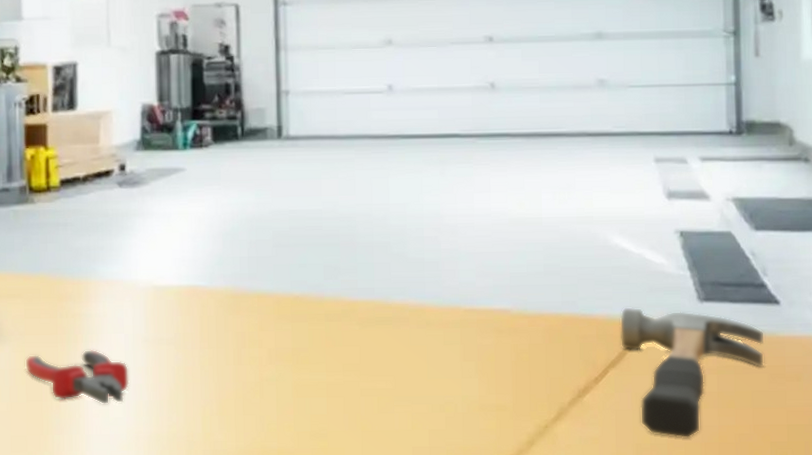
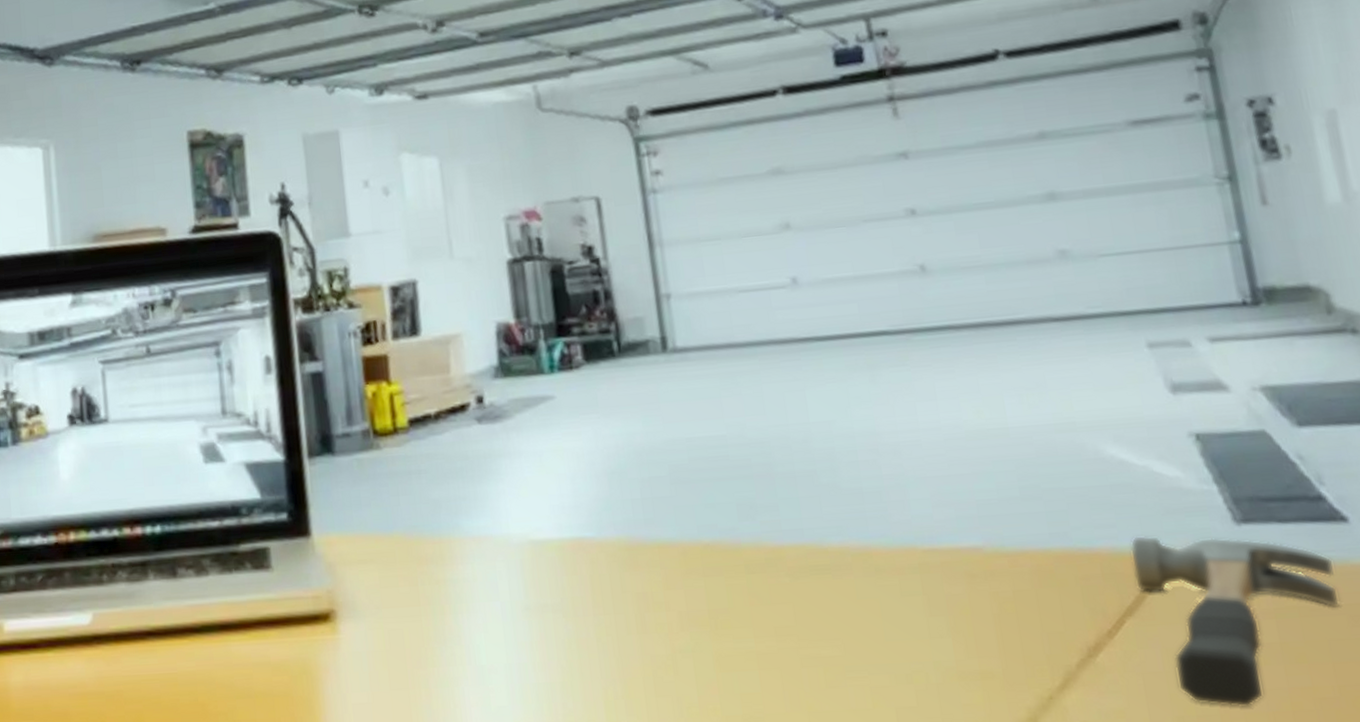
pliers: present [24,349,130,405] -> none [384,622,512,691]

